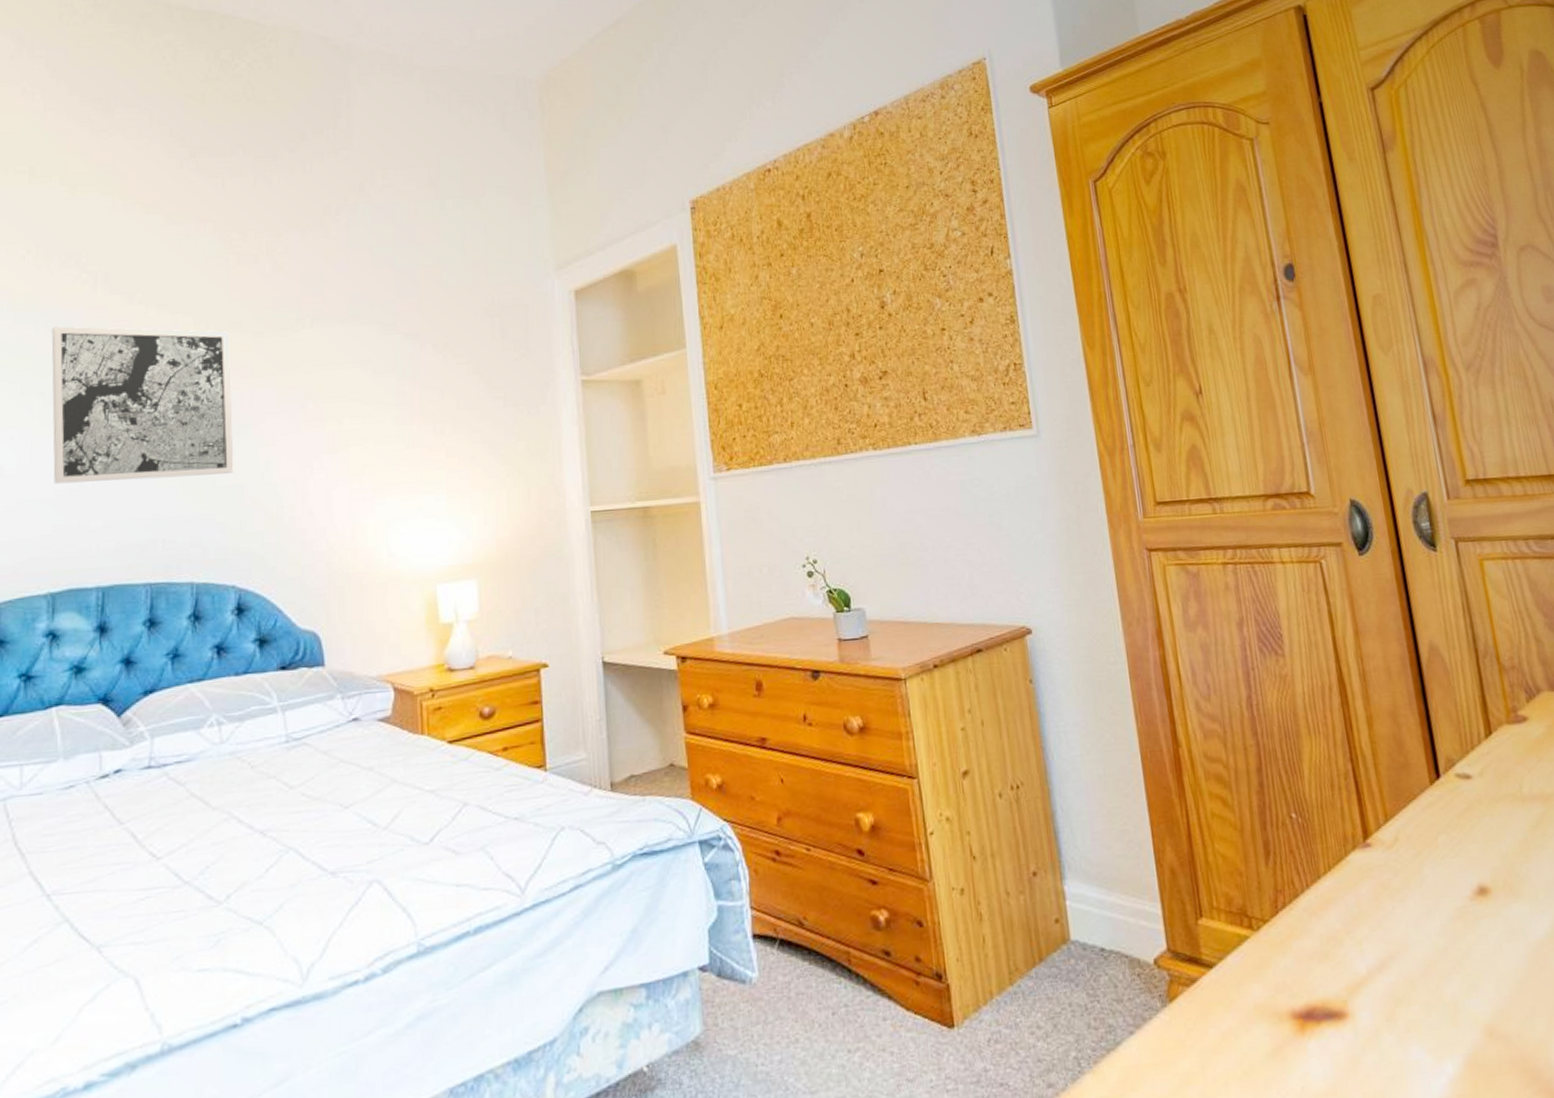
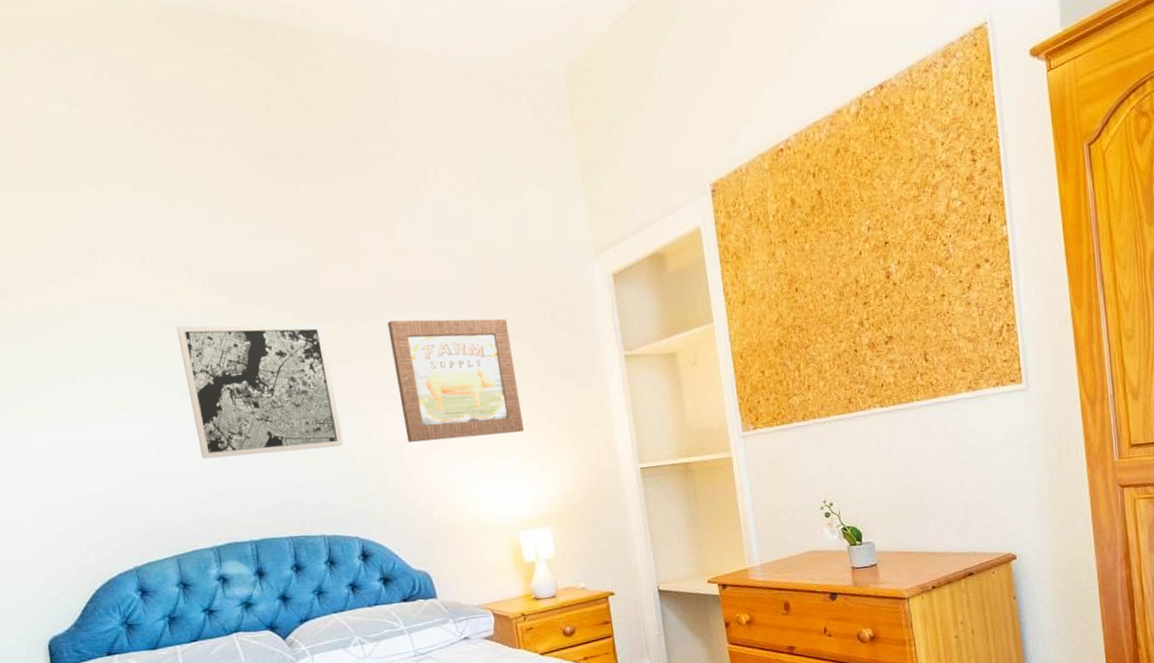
wall art: none [307,330,456,473] -> present [387,318,525,443]

